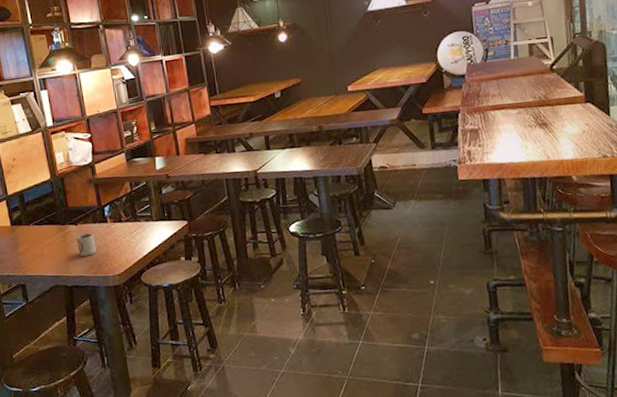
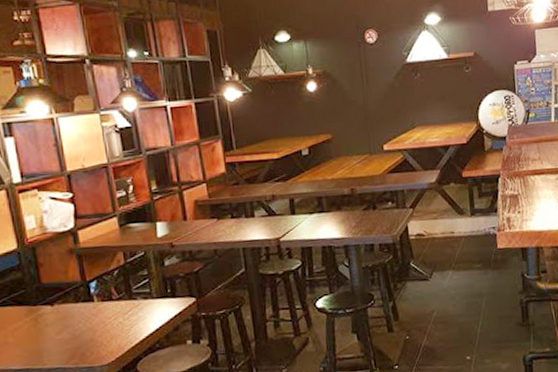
cup: present [76,233,97,257] -> none [52,315,79,344]

